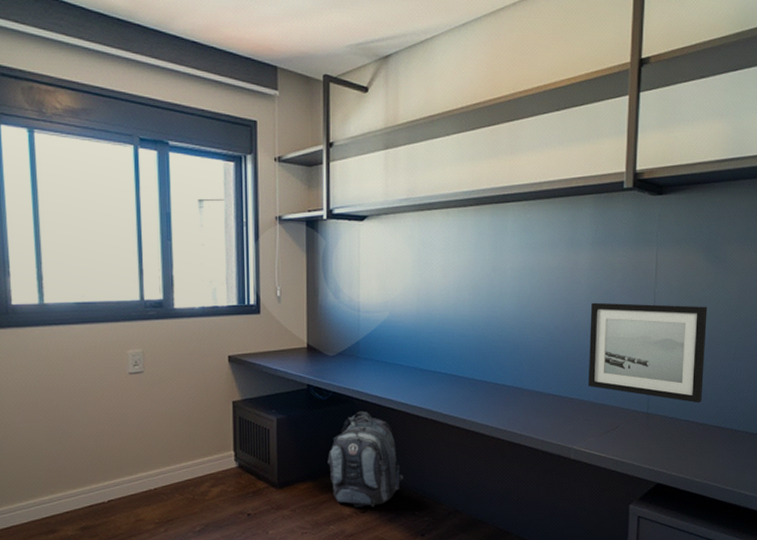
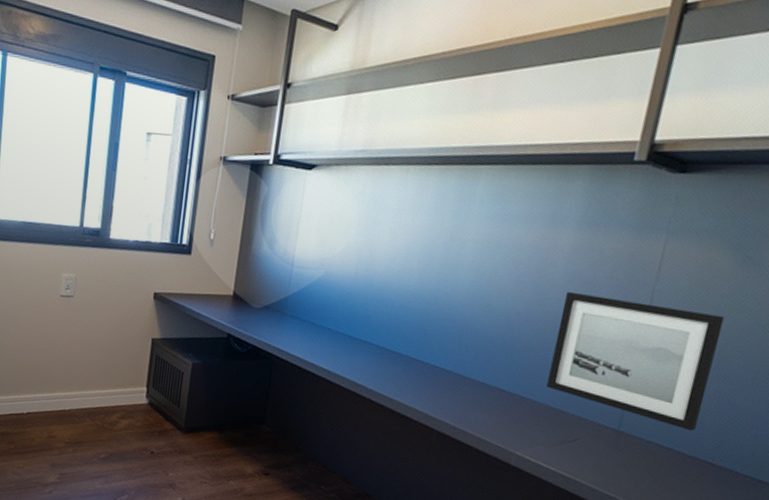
backpack: present [328,411,404,508] -> none [237,370,315,472]

